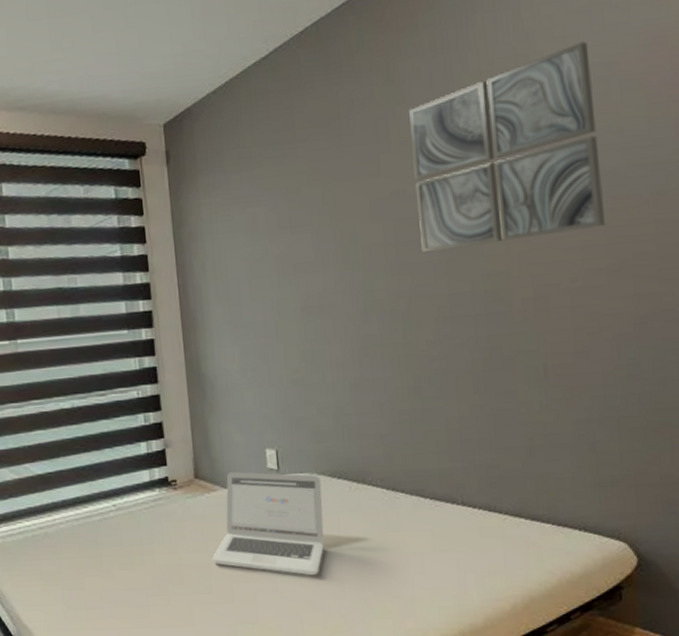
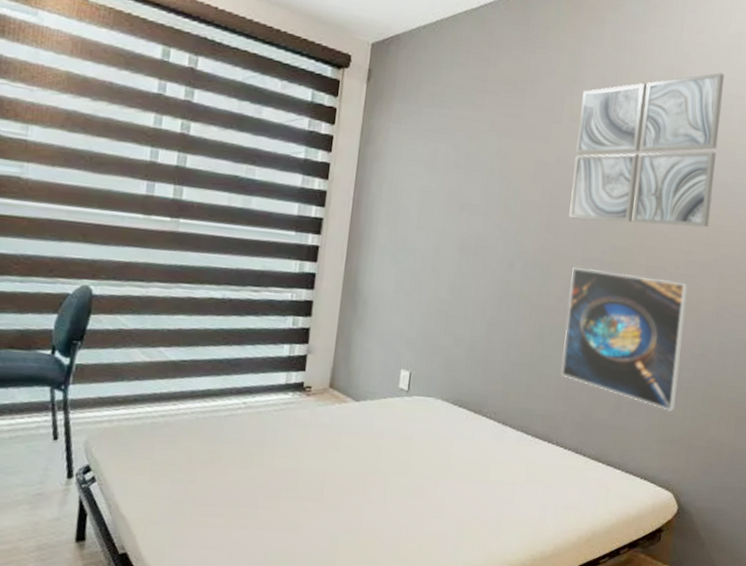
laptop: present [212,471,324,576] -> none [329,386,444,494]
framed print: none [439,297,610,448] -> present [561,267,689,411]

